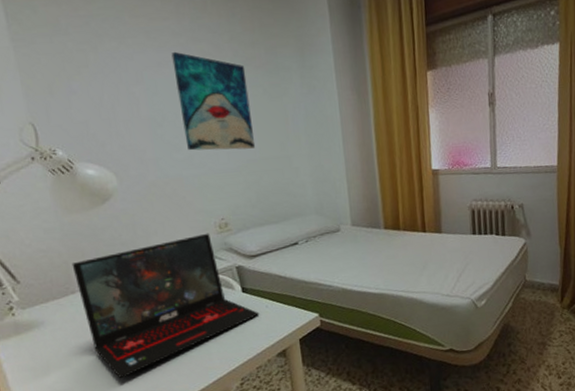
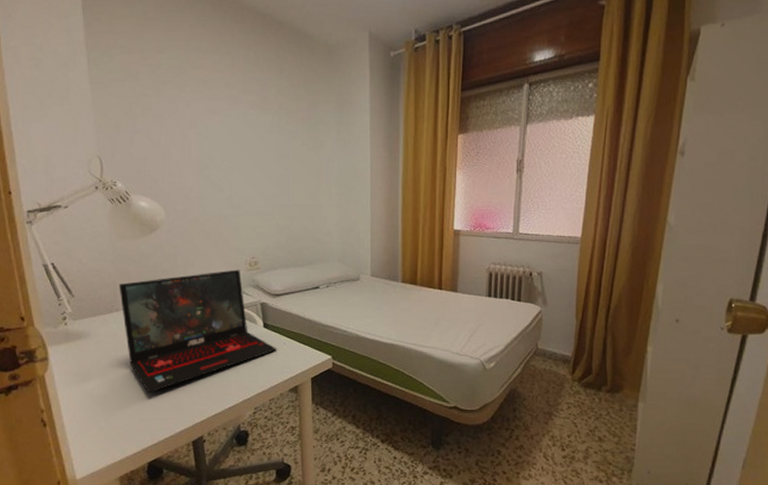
wall art: present [171,51,256,151] -> none [224,101,290,195]

